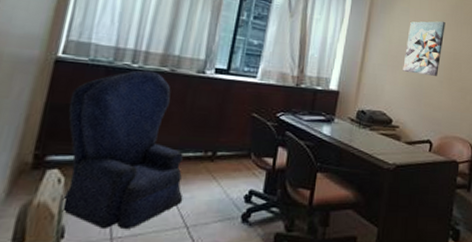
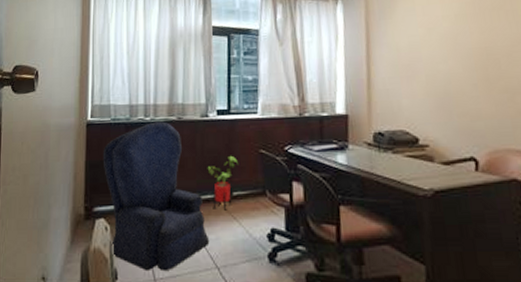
house plant: none [193,116,228,170] -> present [207,156,238,211]
wall art: present [403,21,446,76] -> none [419,12,469,81]

